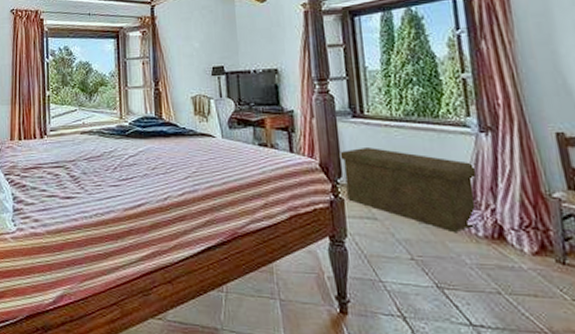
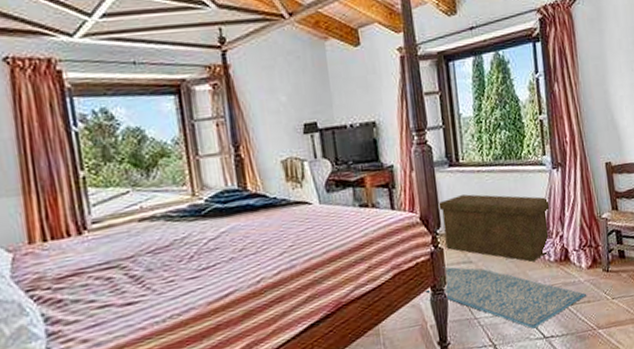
rug: none [324,218,531,311] -> present [426,266,586,329]

